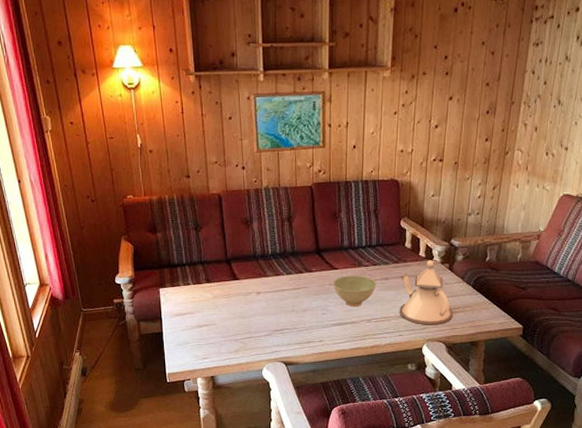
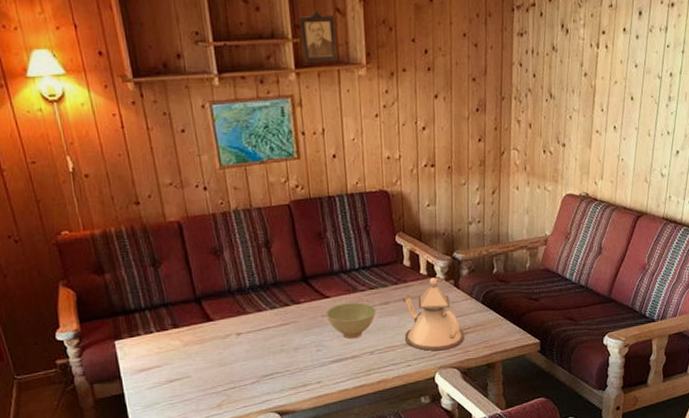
photo frame: none [336,18,368,64] -> present [298,10,339,63]

